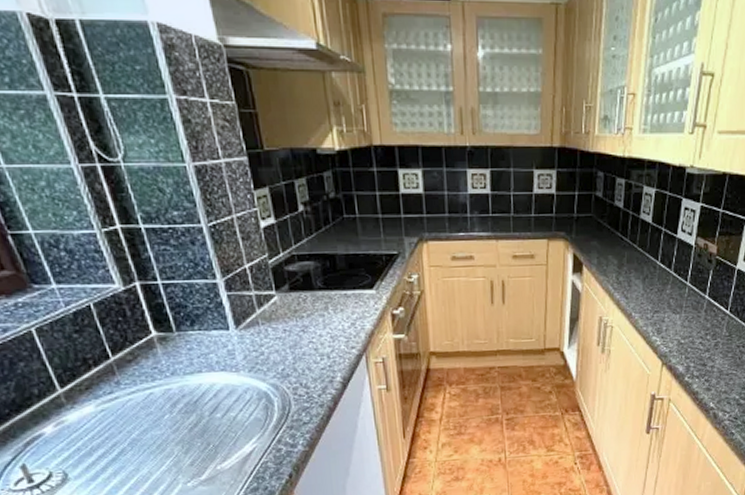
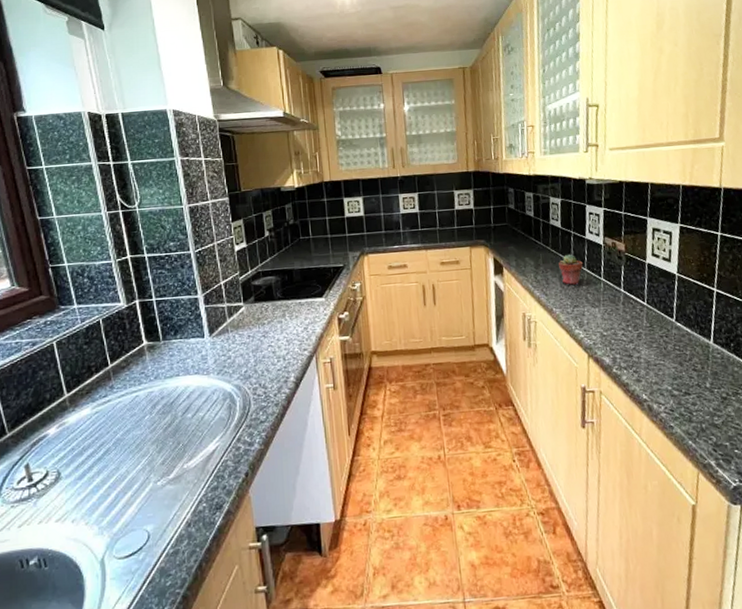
potted succulent: none [644,254,671,289] -> present [559,254,584,285]

